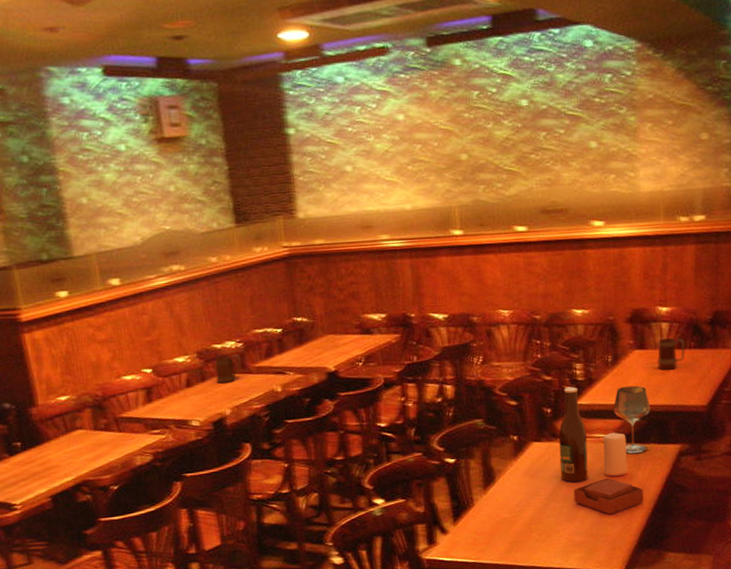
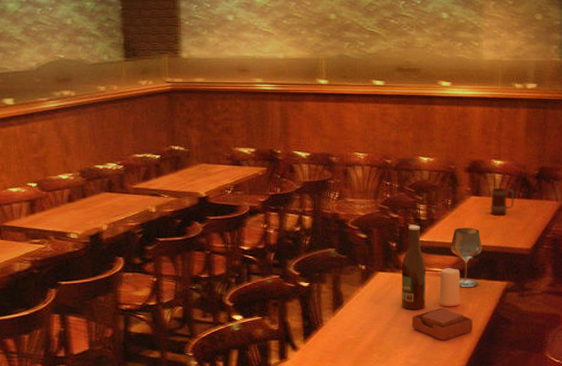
beer mug: present [214,355,241,385] -> none [95,175,120,202]

